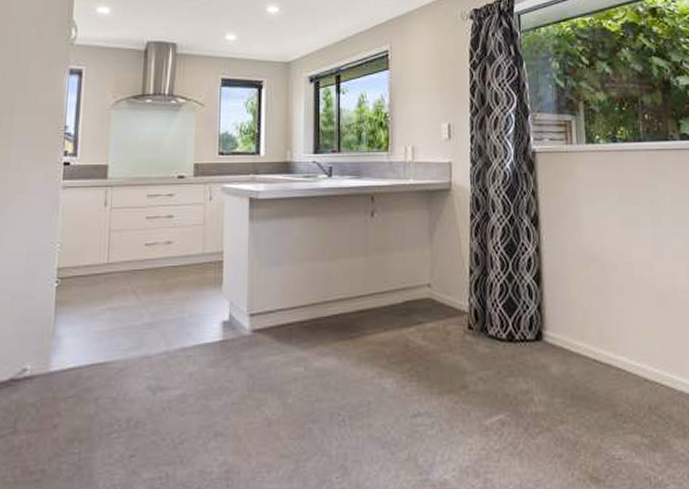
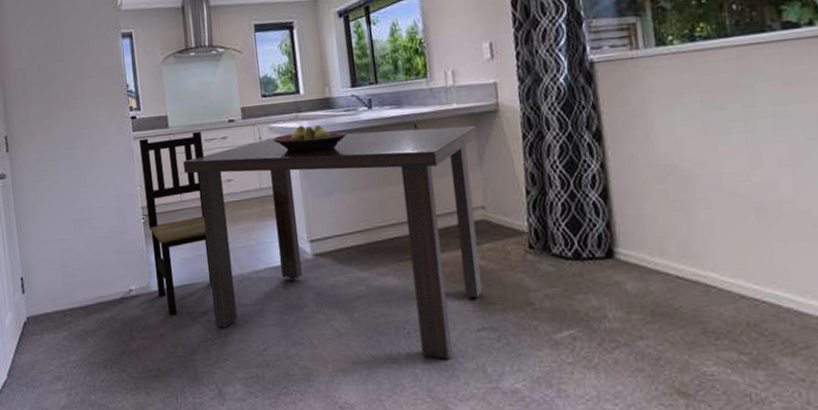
dining chair: none [59,185,145,402] -> present [139,131,212,316]
dining table: none [118,199,431,449] -> present [183,126,482,359]
fruit bowl: none [225,187,304,217] -> present [273,124,347,152]

